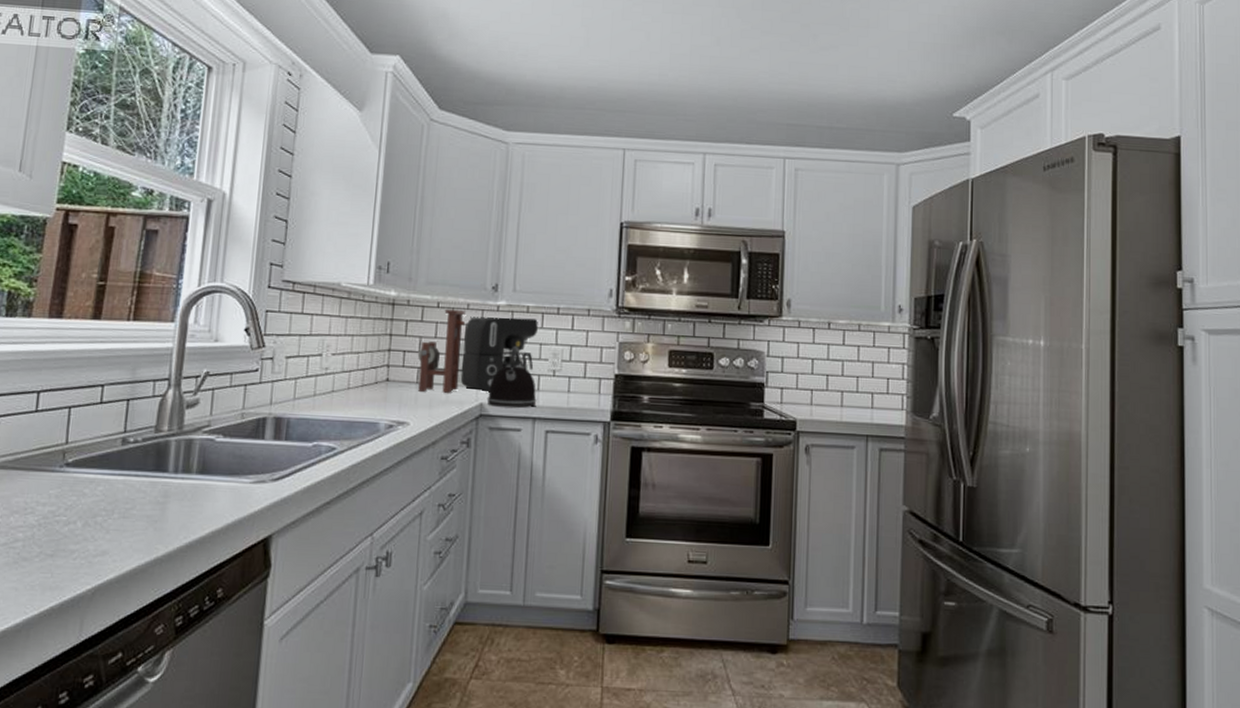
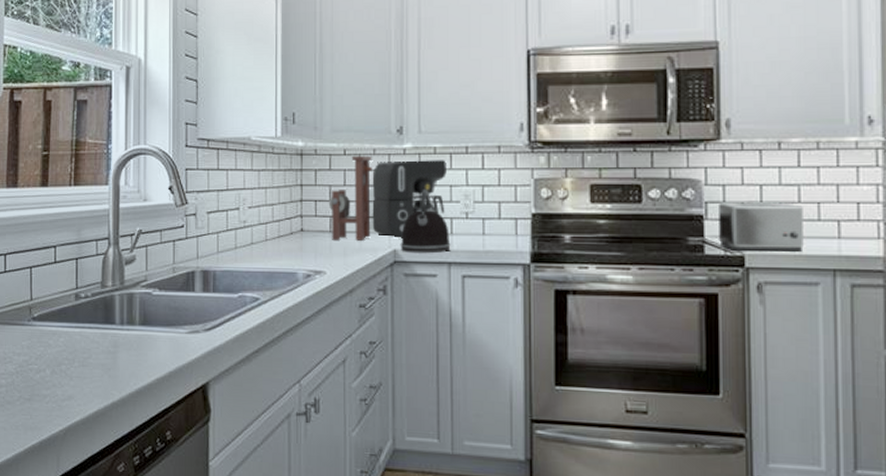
toaster: none [776,372,845,420] -> present [719,202,804,253]

